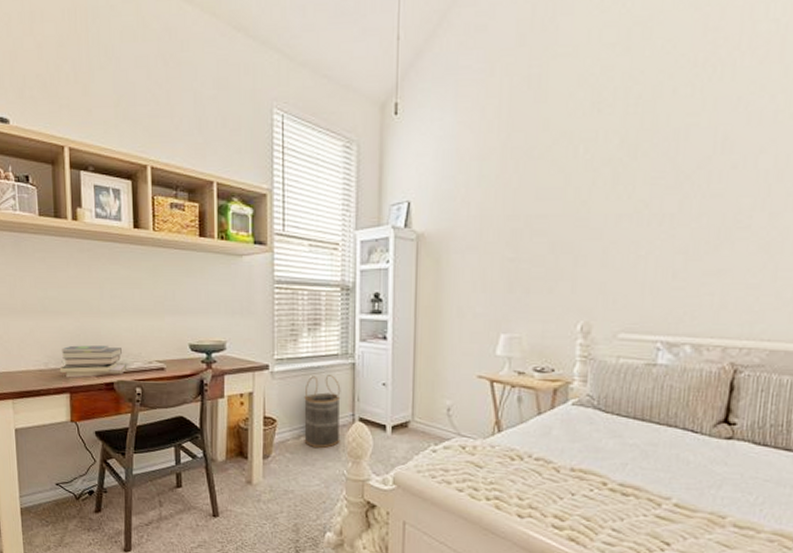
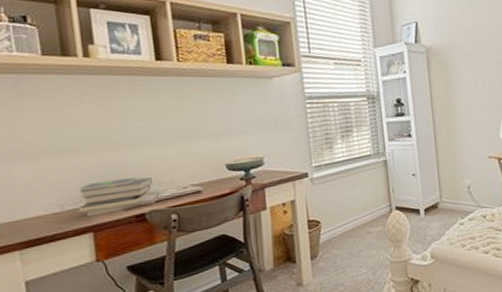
basket: present [304,375,341,448] -> none [344,173,382,240]

